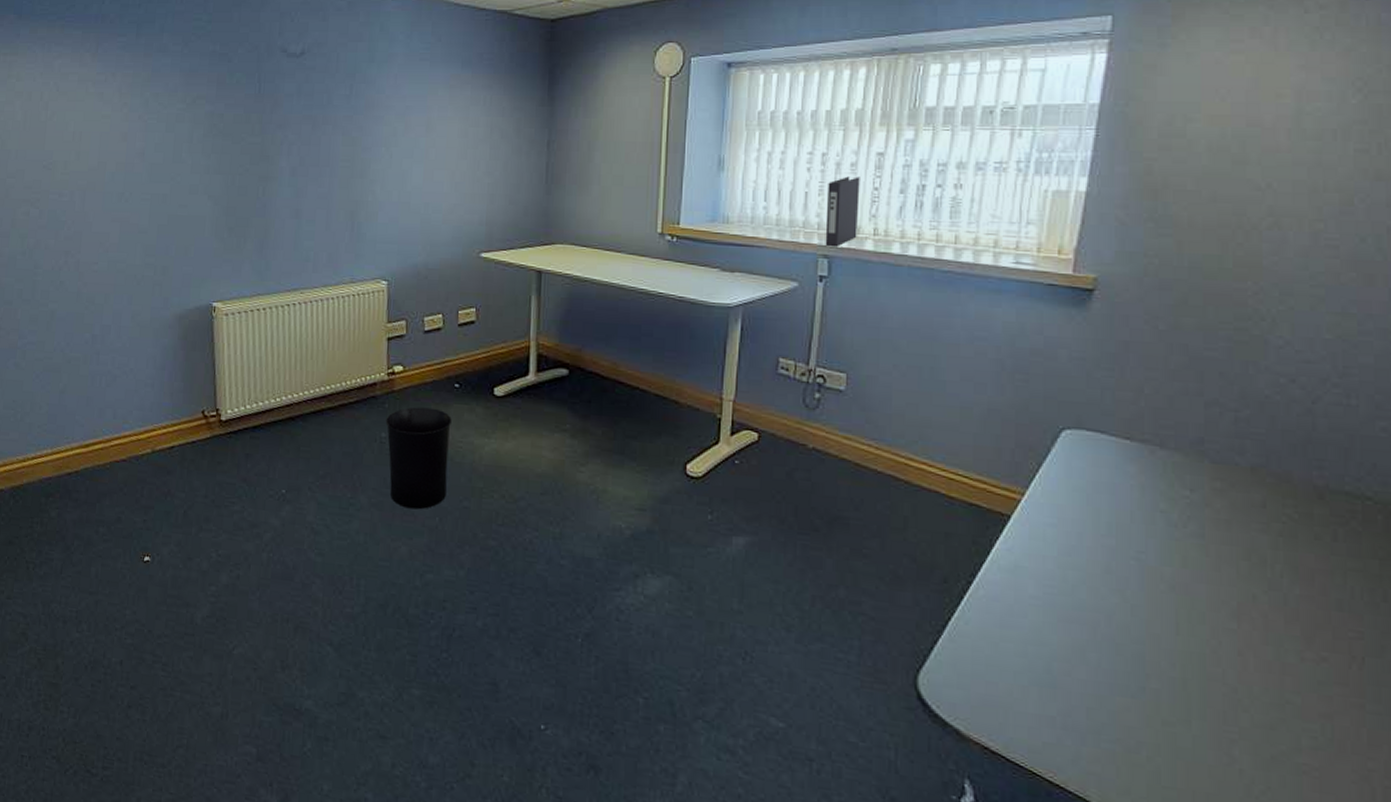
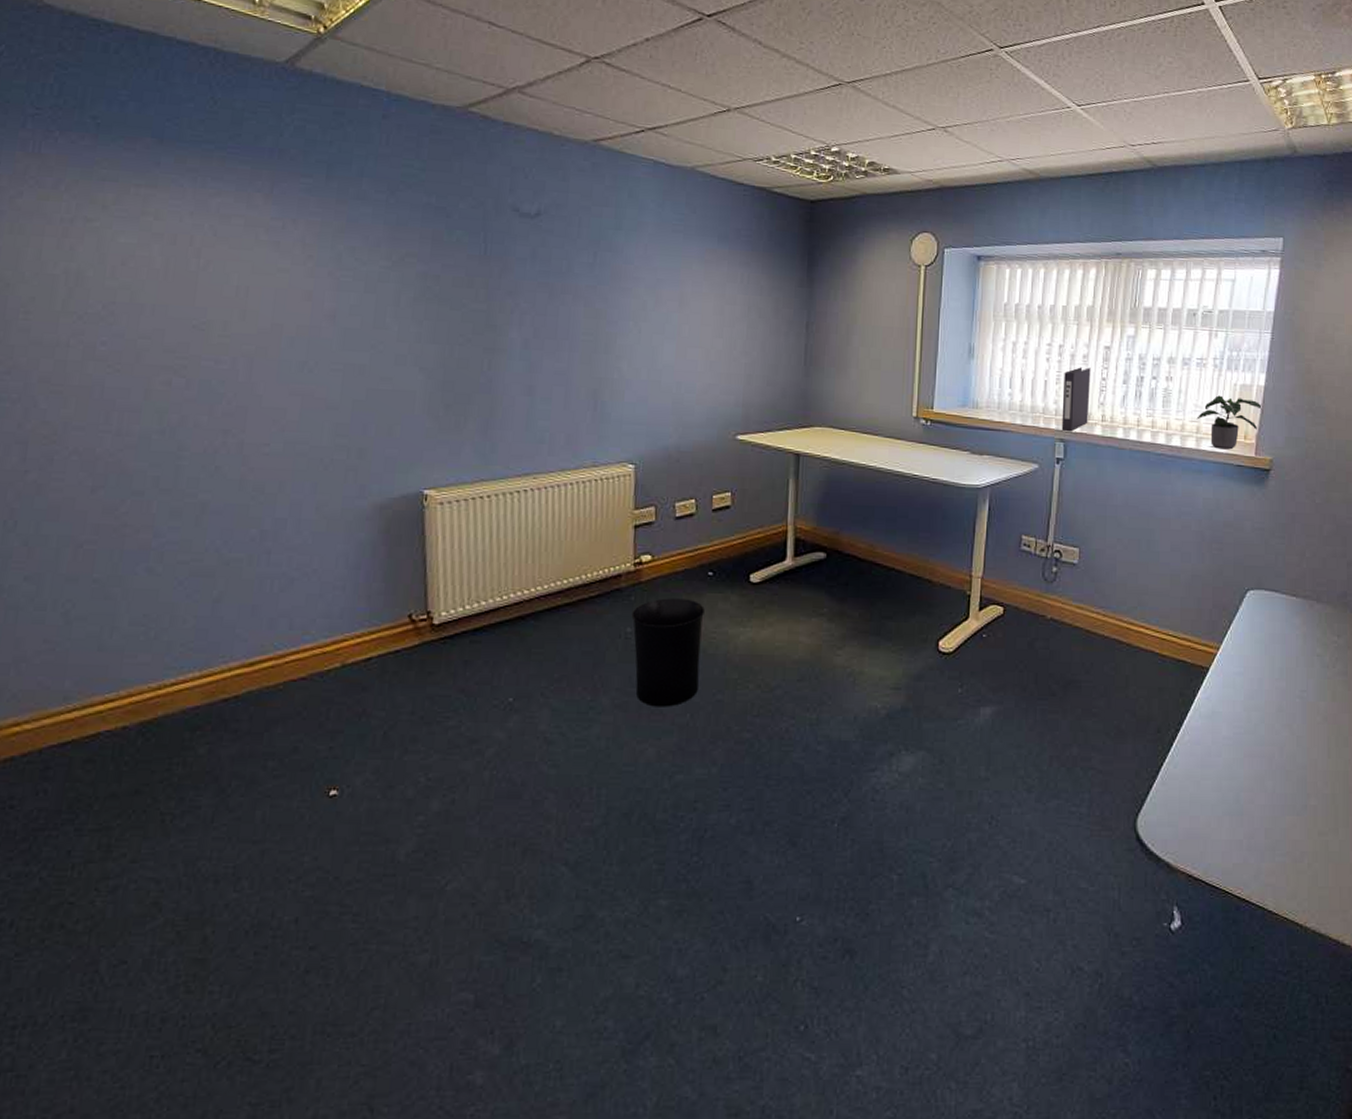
potted plant: none [994,204,1084,266] -> present [1196,395,1263,450]

